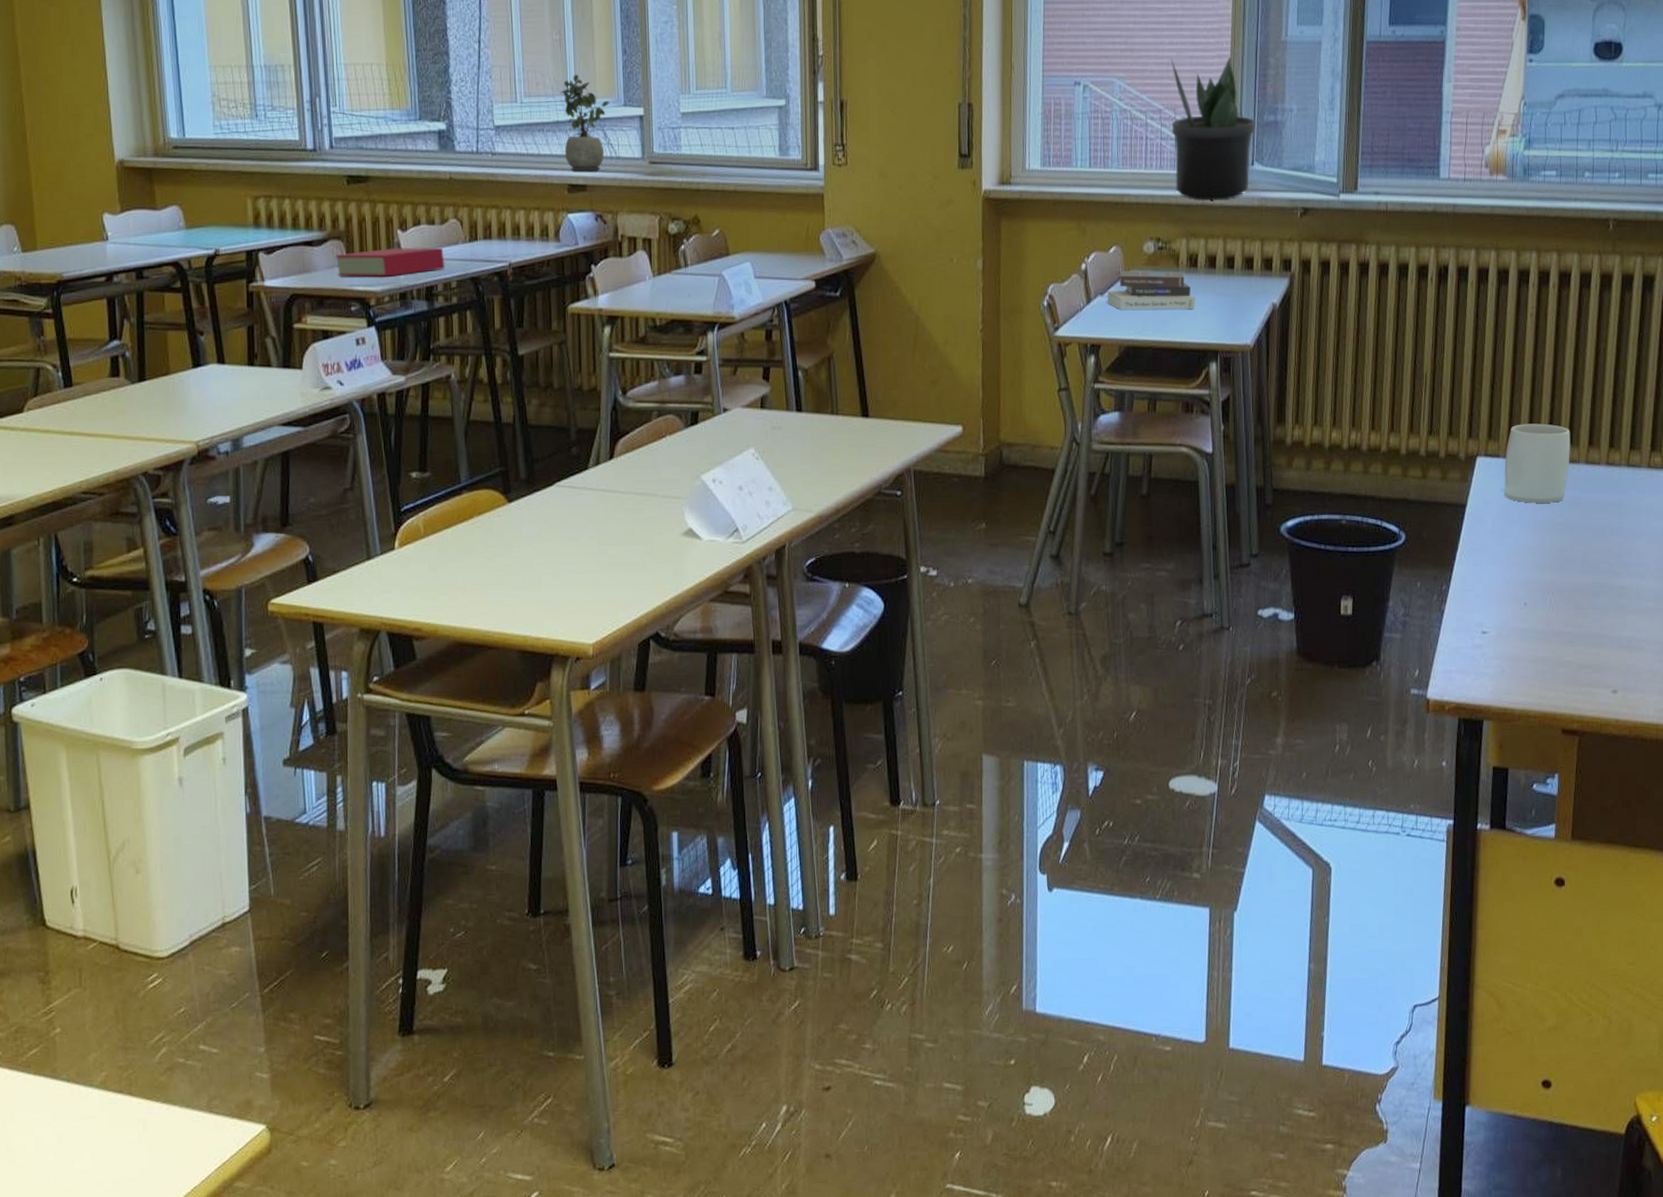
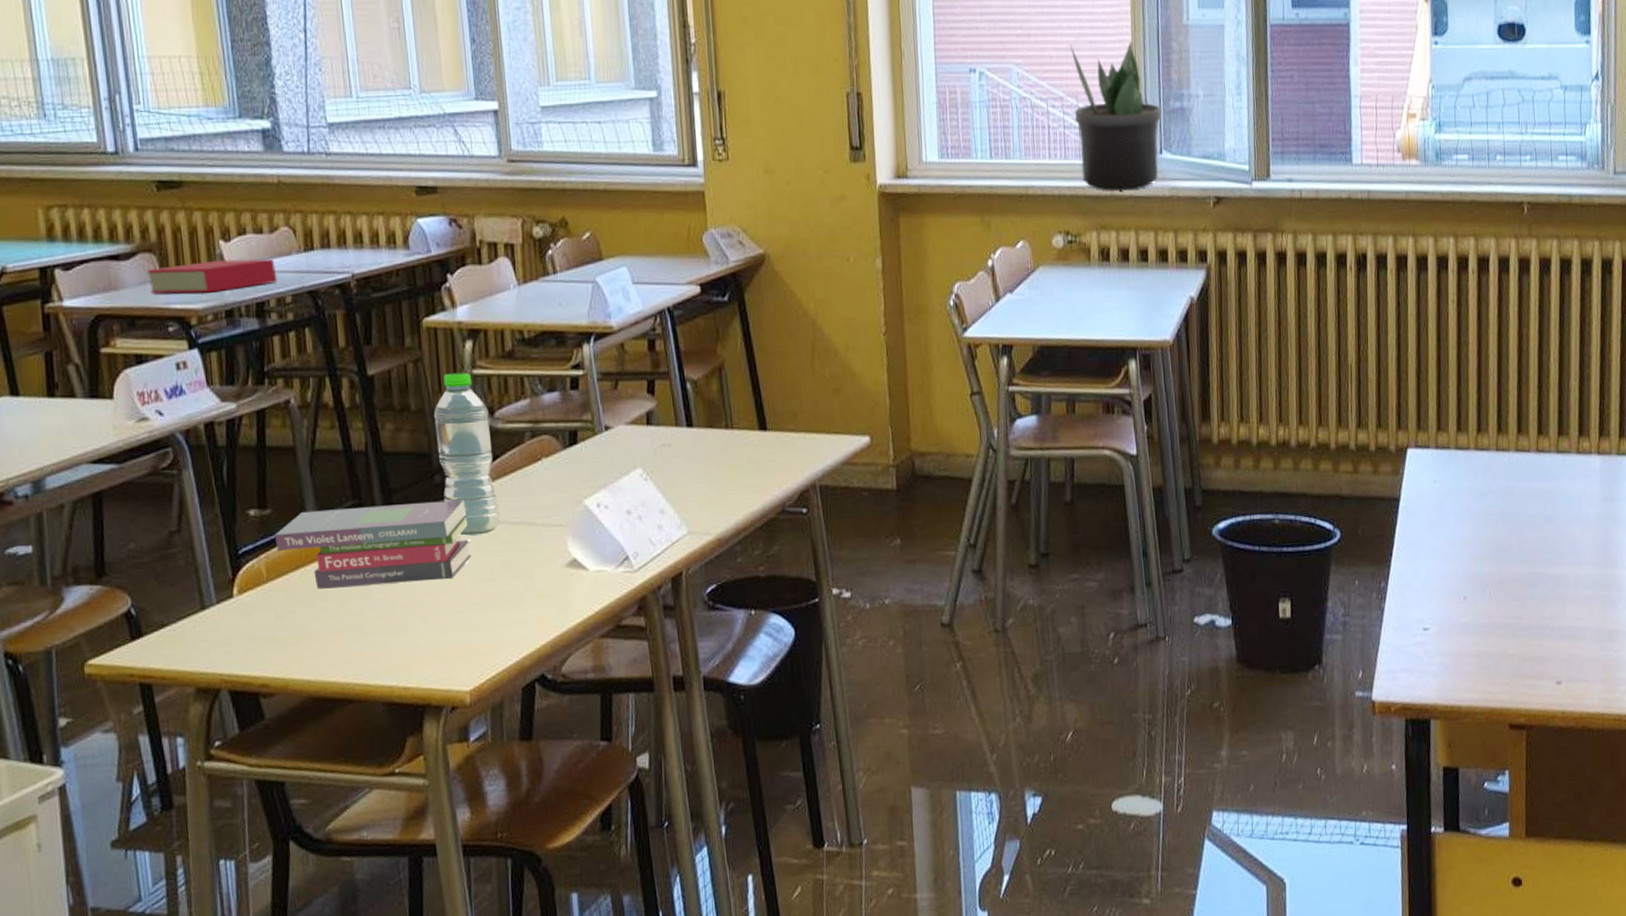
books: none [432,471,600,546] -> present [274,500,472,589]
potted plant: present [560,74,610,173] -> none [401,66,460,173]
water bottle: none [574,355,627,504] -> present [434,372,500,536]
books: present [1106,271,1195,311] -> none [1016,266,1110,309]
mug: present [1504,423,1571,503] -> none [1435,412,1501,494]

